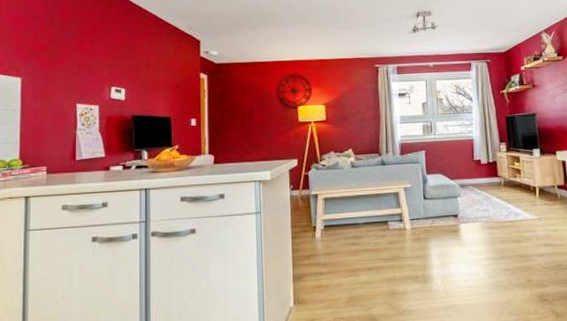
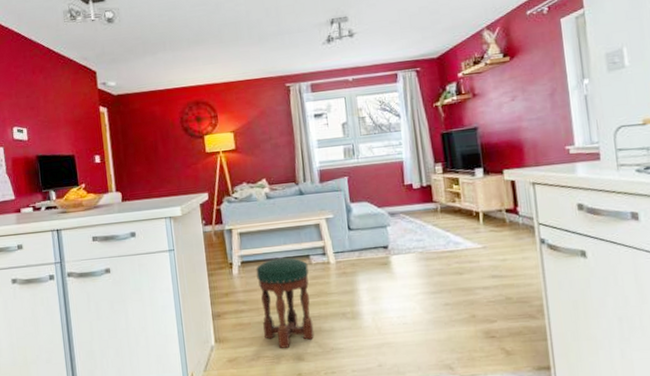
stool: none [337,222,388,310] -> present [256,257,314,348]

